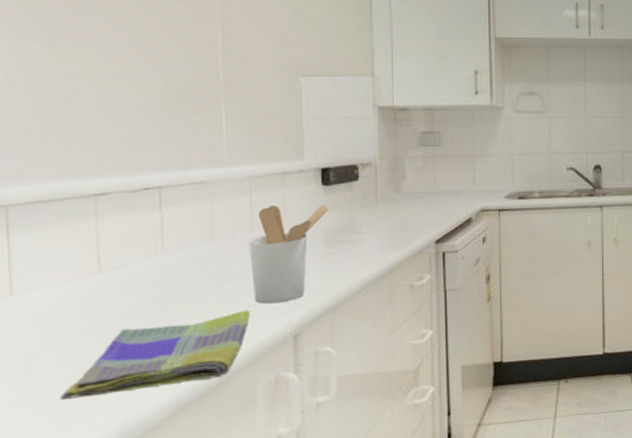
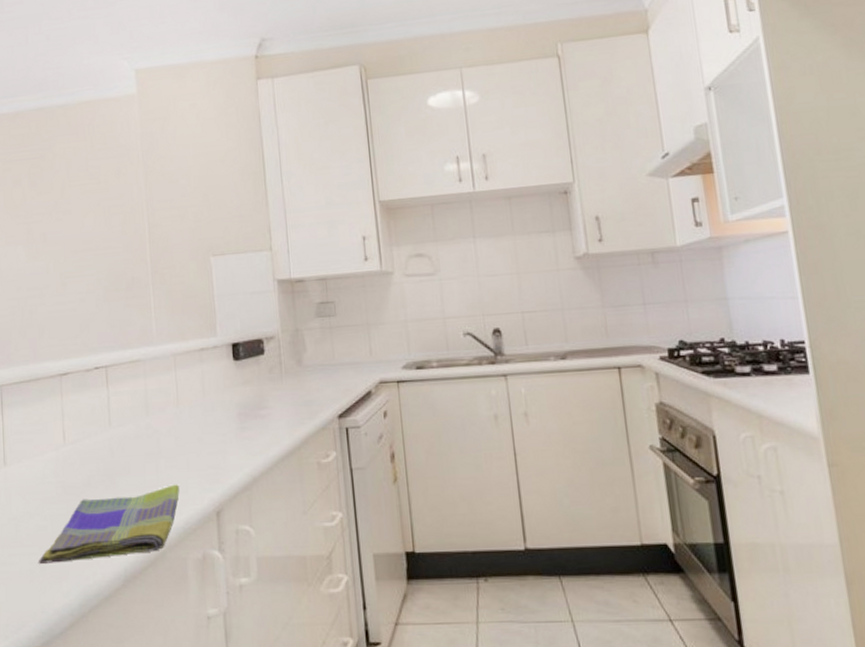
utensil holder: present [249,205,329,304] -> none [176,380,240,479]

